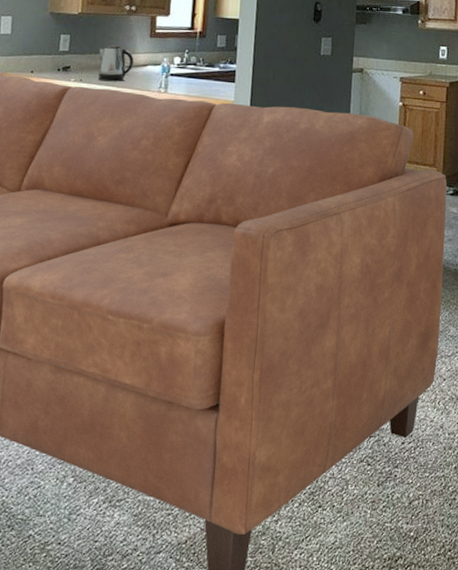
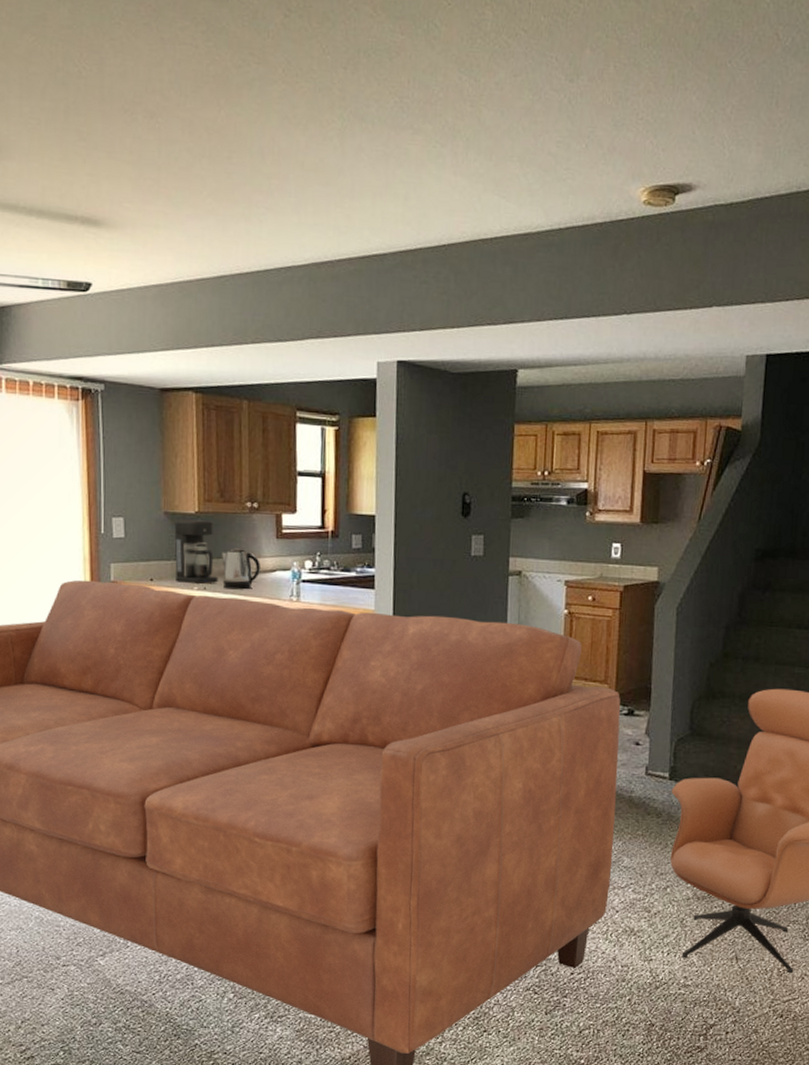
coffee maker: none [54,19,95,77] -> present [174,519,219,585]

